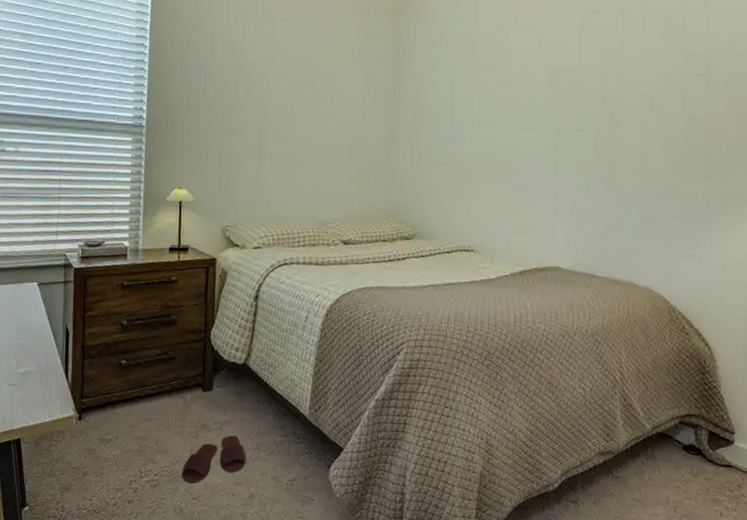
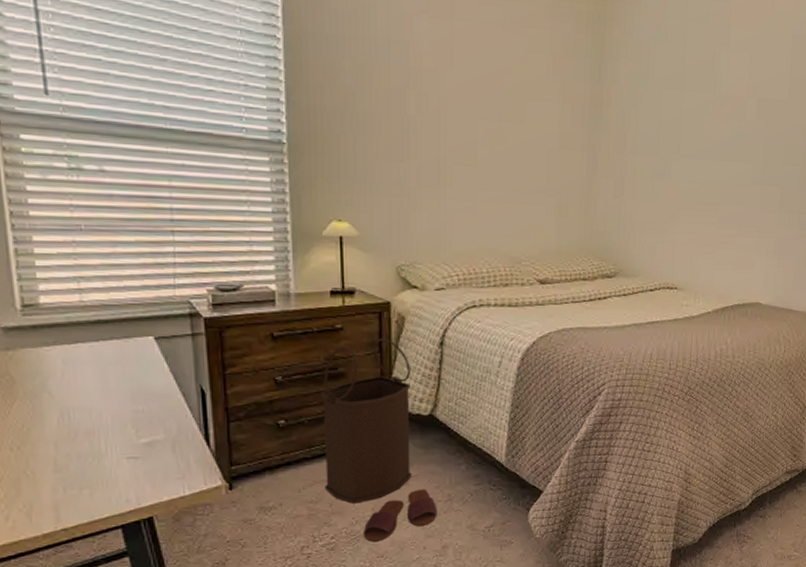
basket: none [153,290,229,444] -> present [321,338,412,504]

